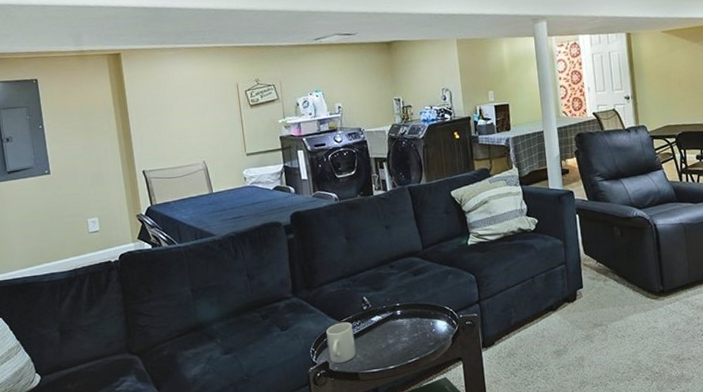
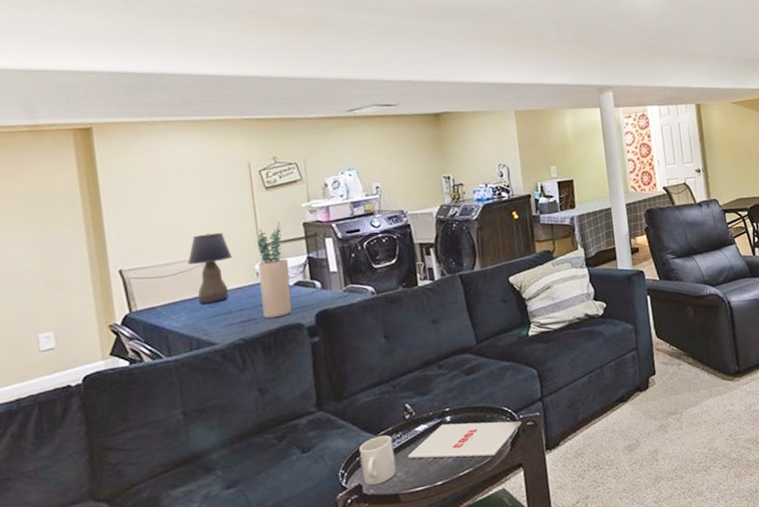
table lamp: none [192,142,226,203] -> present [187,232,232,306]
vase: none [244,135,272,217] -> present [256,222,292,320]
magazine: none [365,316,461,349] -> present [408,421,521,459]

